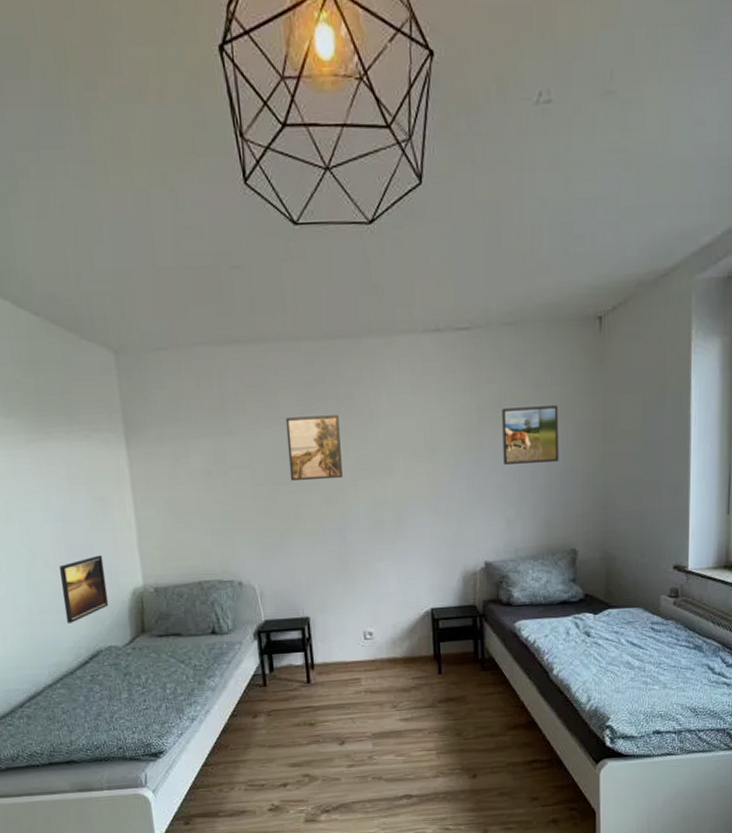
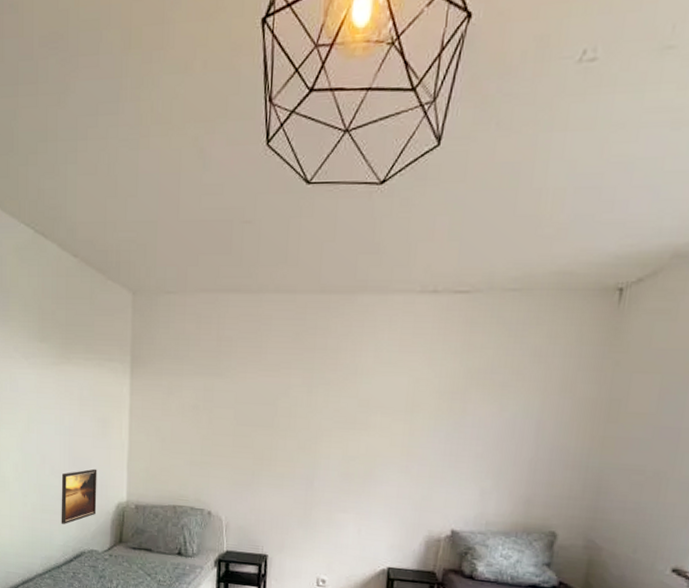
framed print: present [285,415,343,482] -> none [269,365,323,428]
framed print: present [502,405,559,465] -> none [486,376,557,437]

